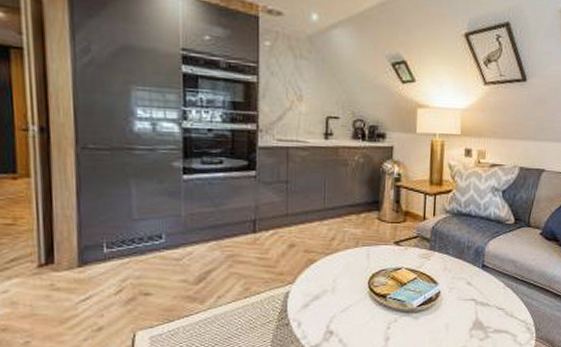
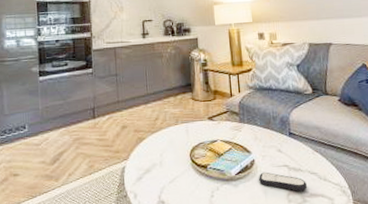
remote control: none [442,305,492,326] -> present [259,172,307,191]

